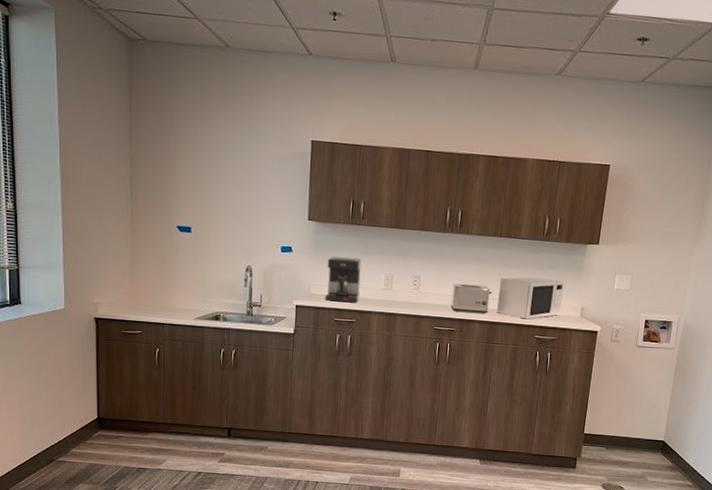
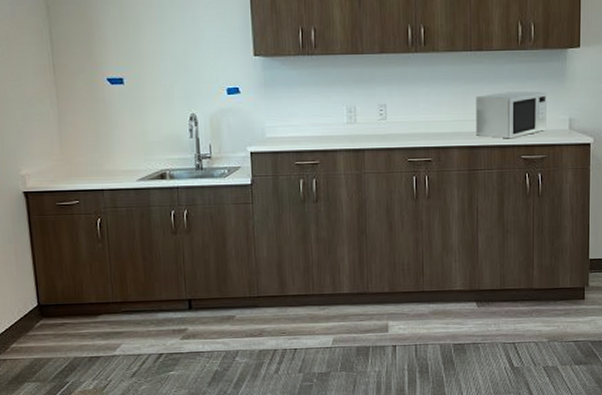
coffee maker: present [325,256,362,303] -> none [280,92,322,143]
toaster: present [450,283,492,315] -> none [423,106,468,140]

